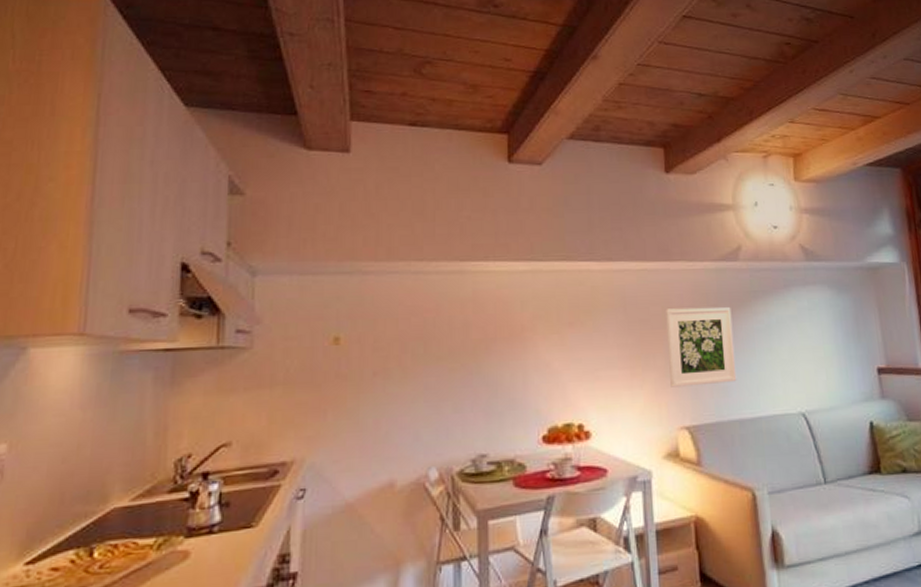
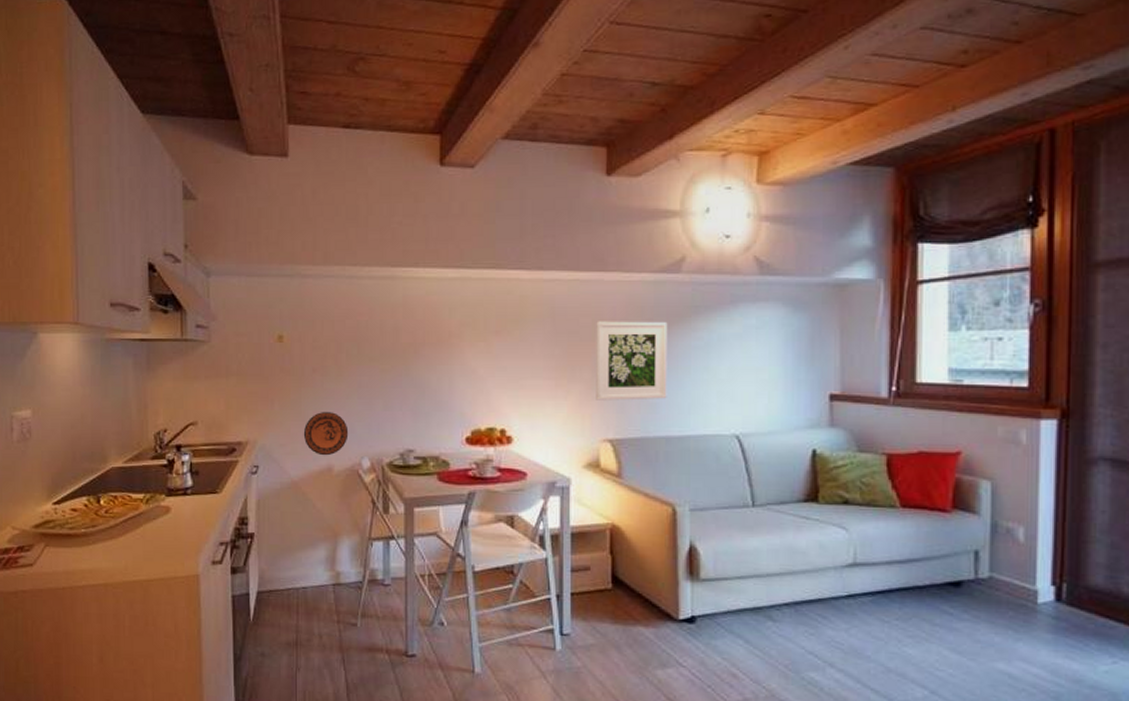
decorative plate: none [361,419,414,470] -> present [303,412,349,456]

